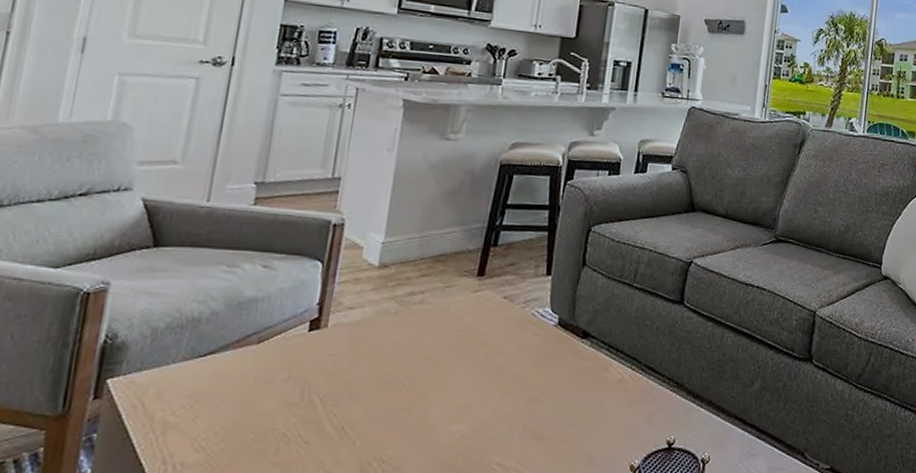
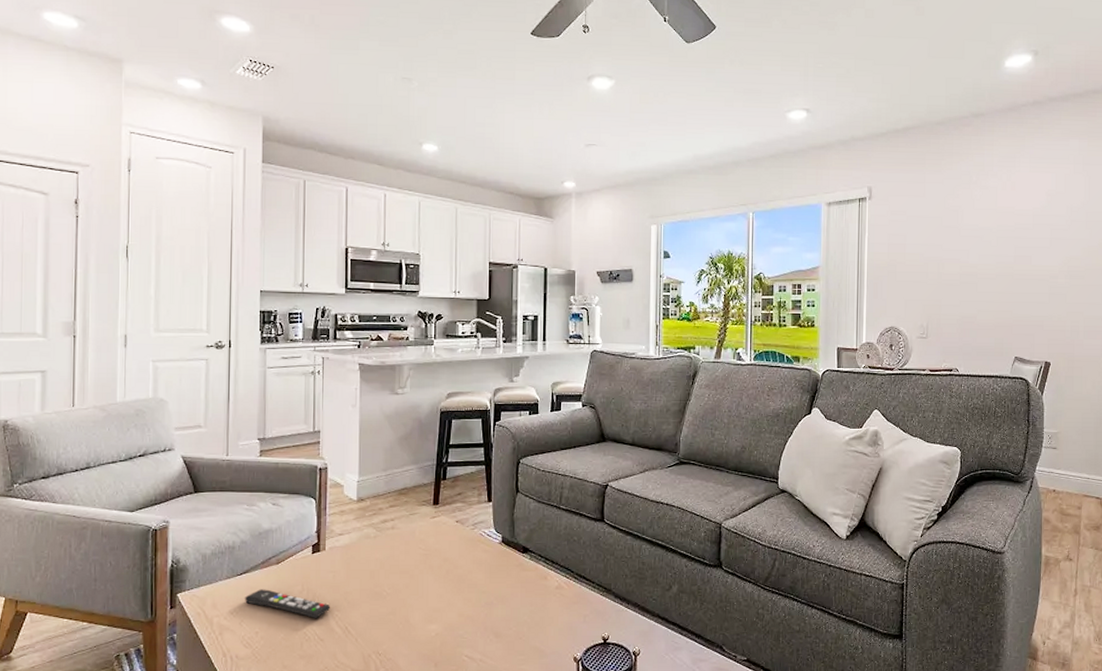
remote control: none [205,375,325,414] -> present [245,589,331,618]

